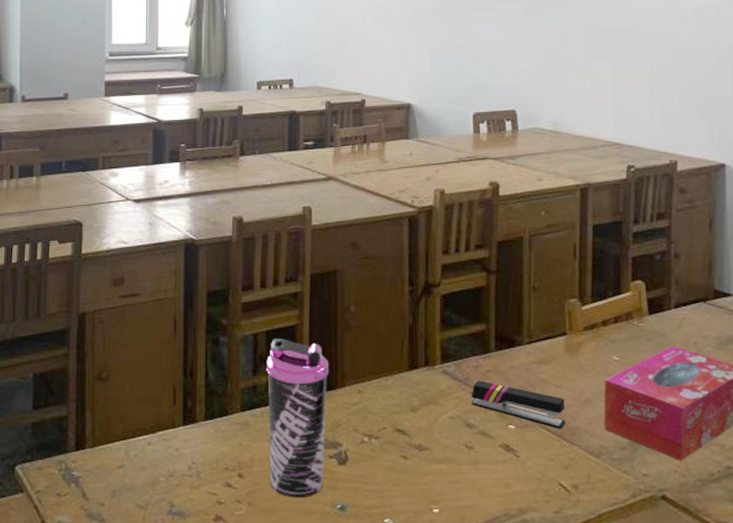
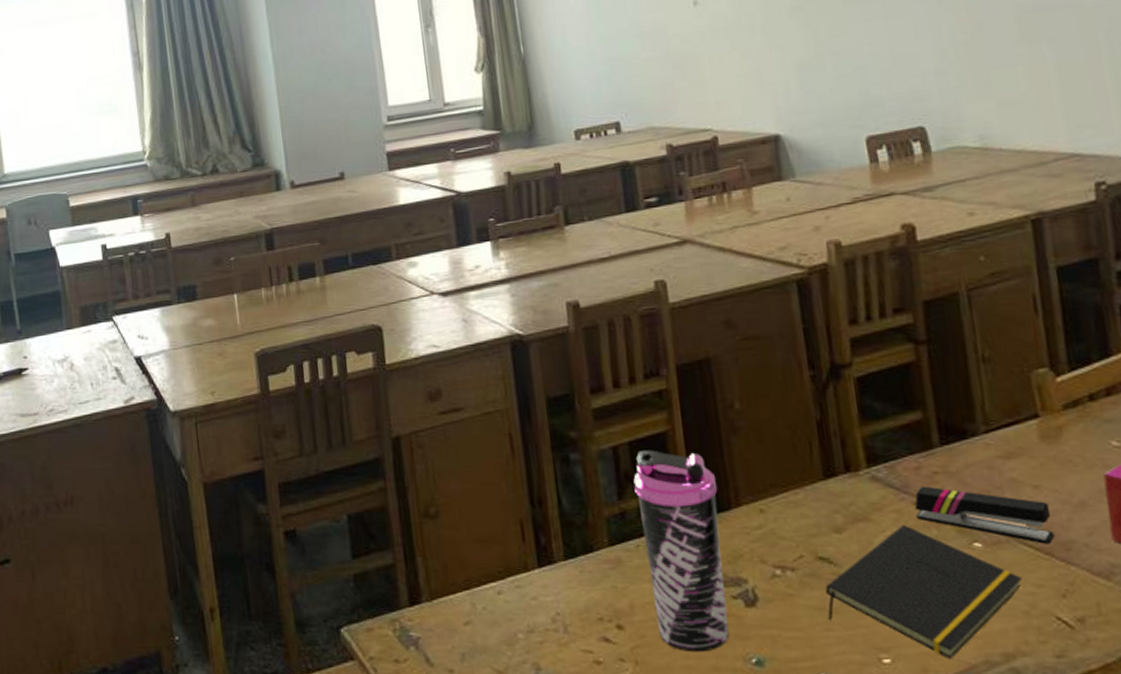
notepad: none [398,408,539,512] -> present [825,524,1022,660]

